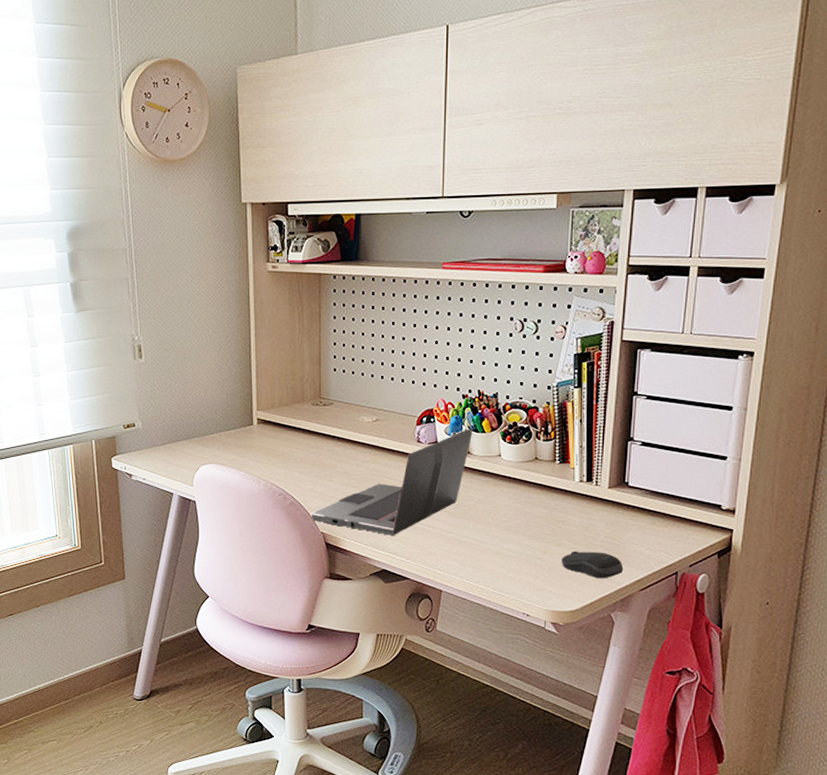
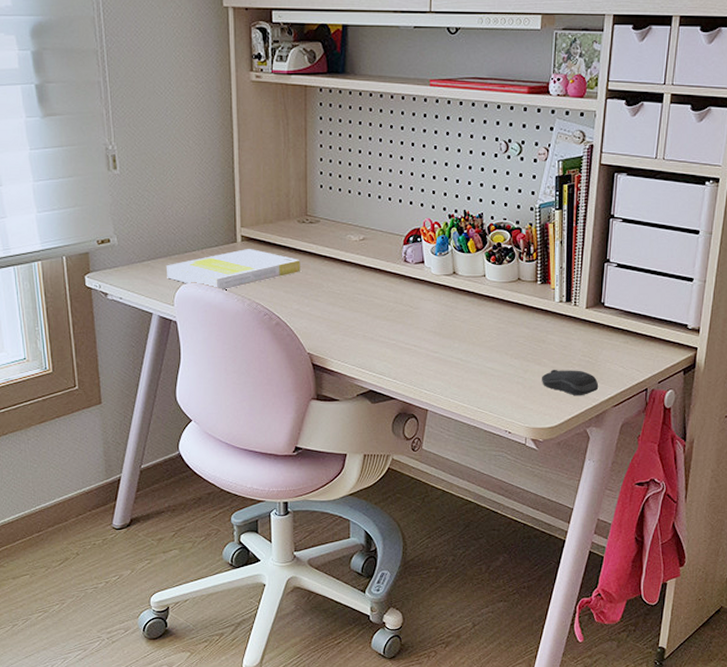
book: none [186,431,314,471] -> present [165,249,300,291]
laptop: present [311,428,473,535] -> none [297,248,459,356]

